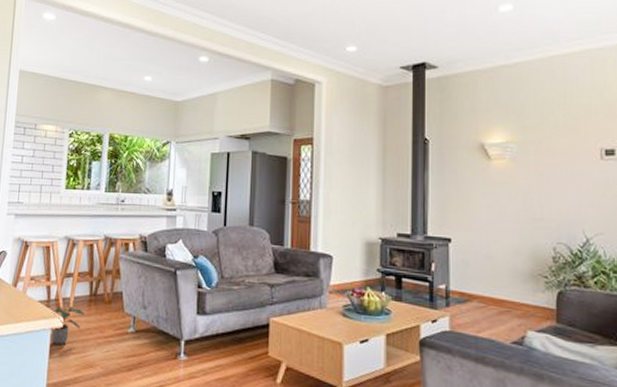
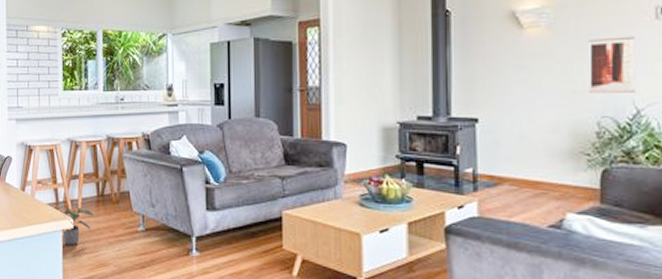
wall art: none [545,172,585,223] -> present [587,36,635,93]

